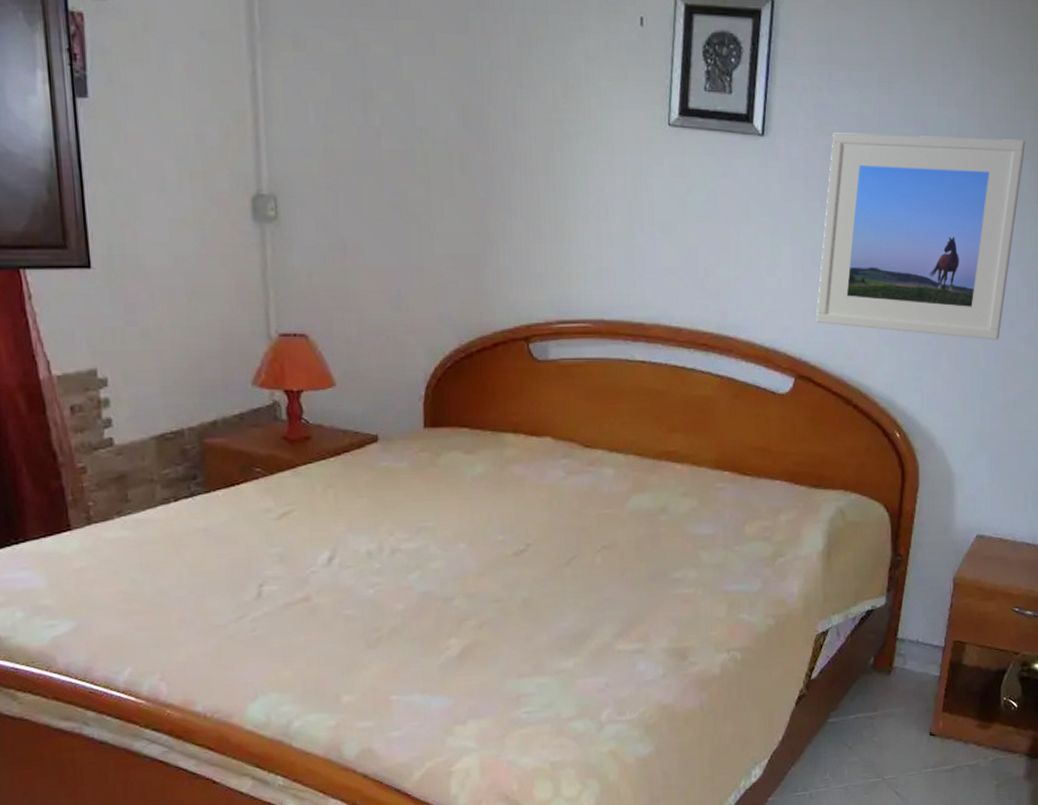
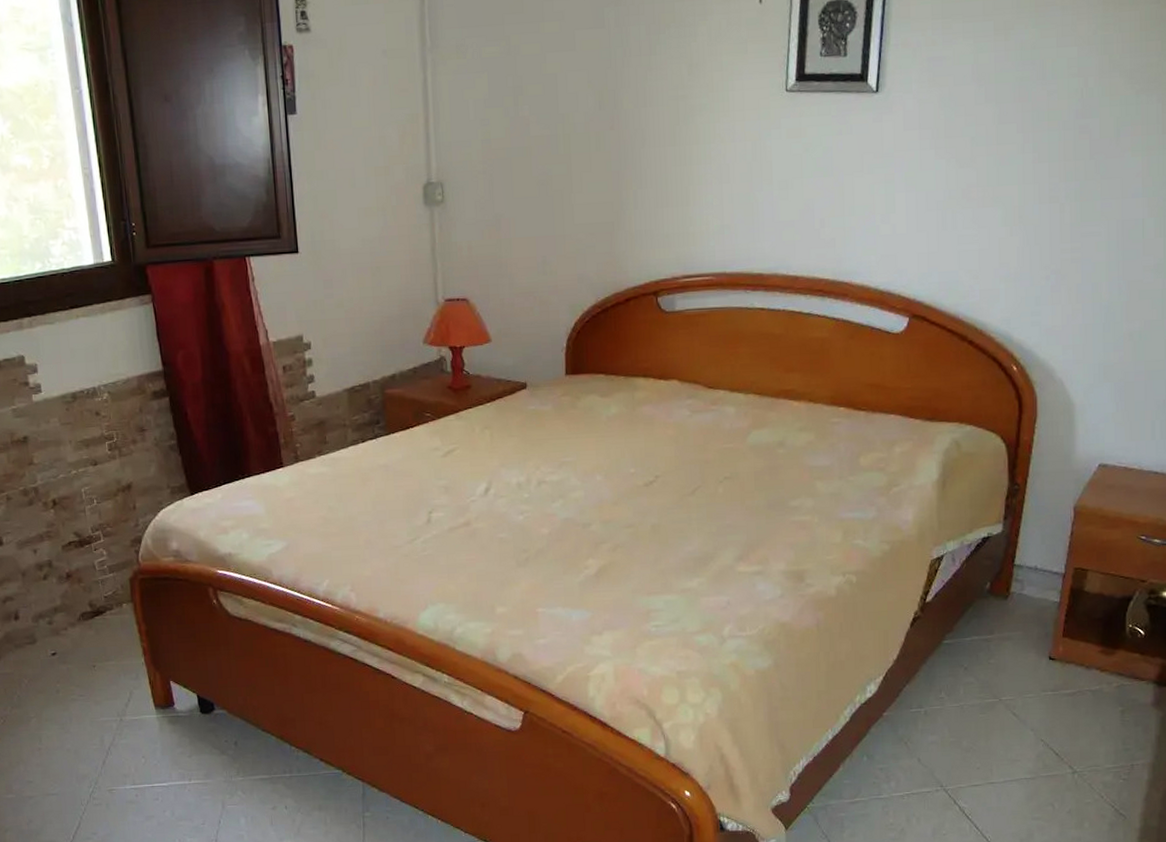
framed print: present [816,132,1026,341] -> none [930,72,1152,272]

